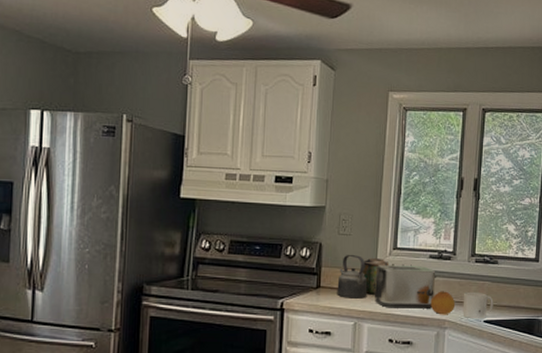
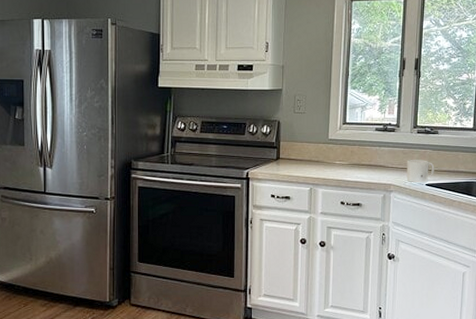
kettle: present [337,255,368,299] -> none [294,130,321,168]
canister: present [362,258,390,295] -> none [315,133,340,164]
toaster: present [375,265,437,309] -> none [328,138,383,175]
fruit: present [430,291,456,314] -> none [377,159,400,179]

